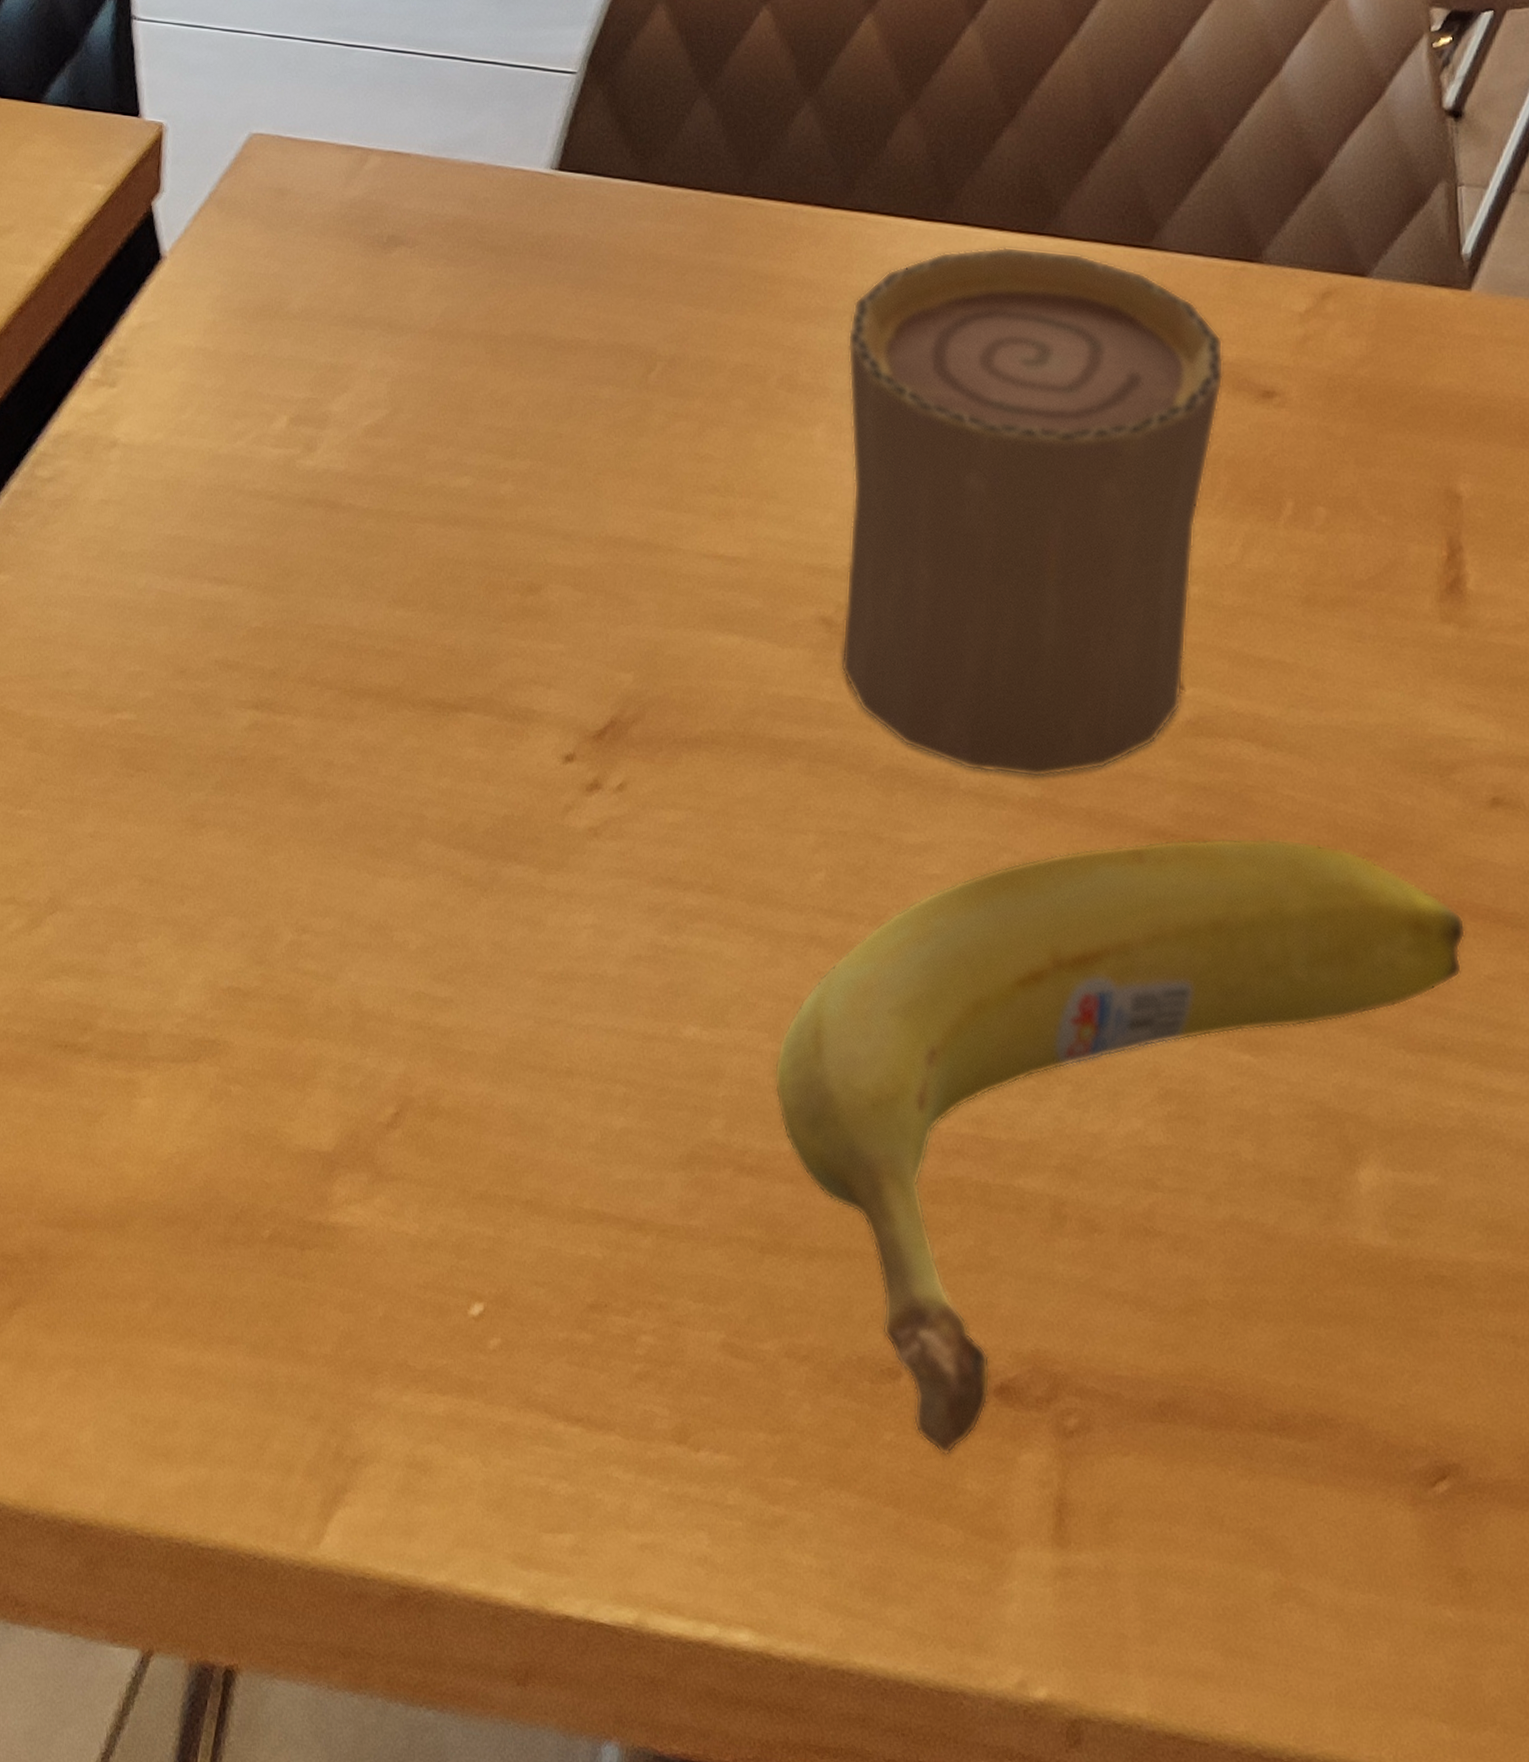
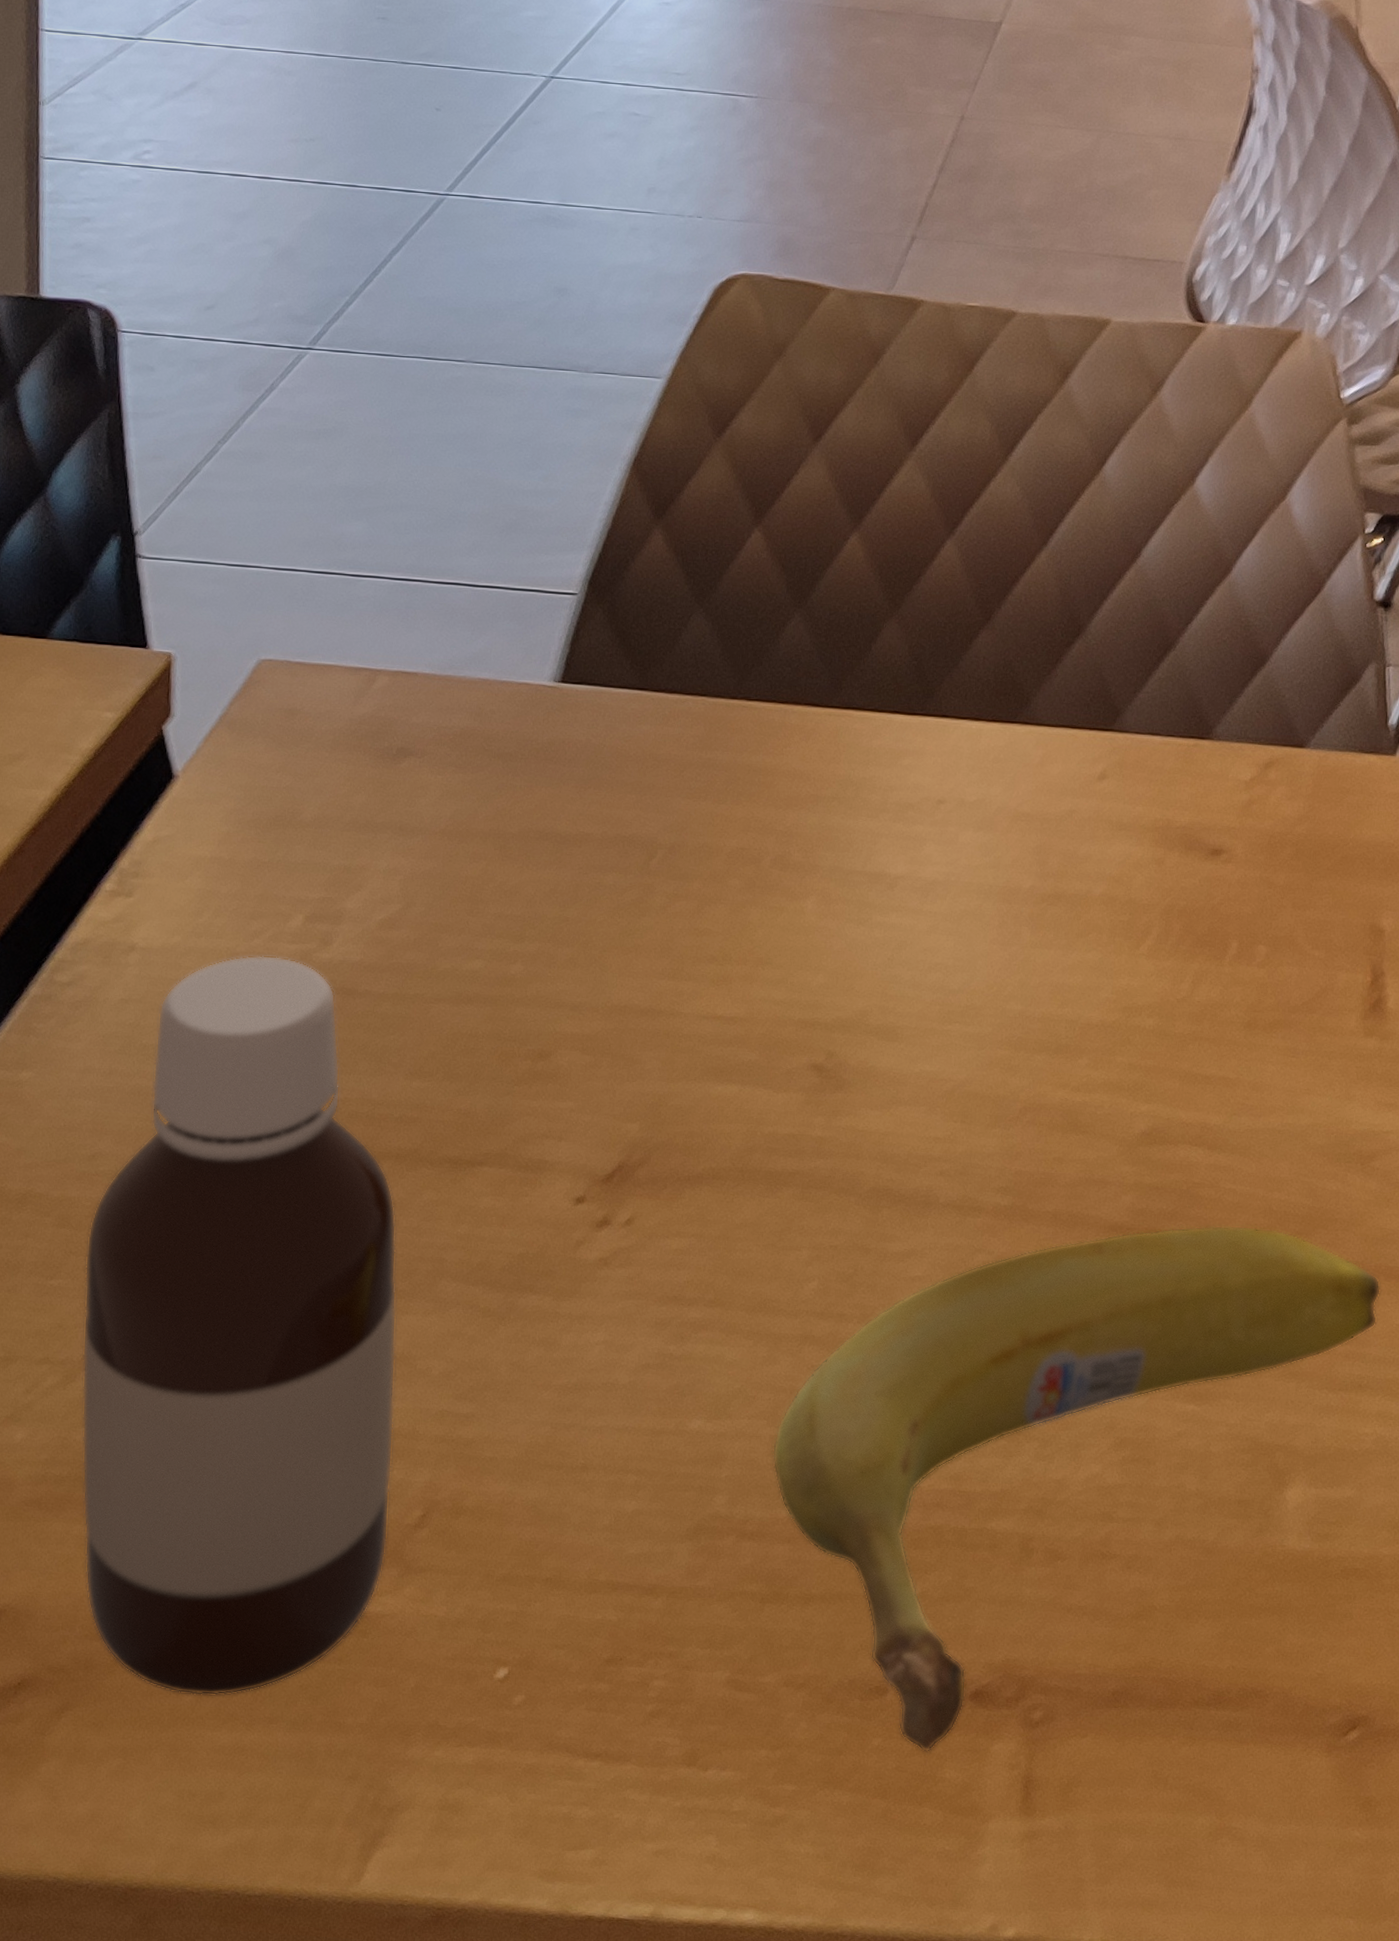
bottle: none [43,458,376,1306] -> present [82,955,397,1696]
cup: present [841,246,1224,778] -> none [831,734,1178,1189]

